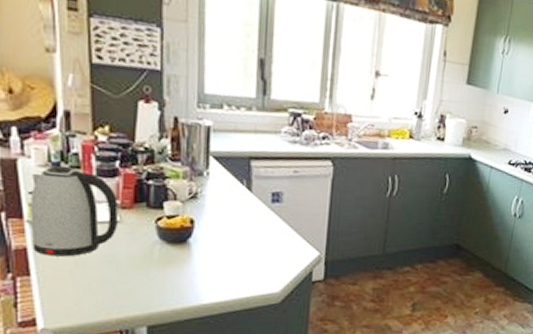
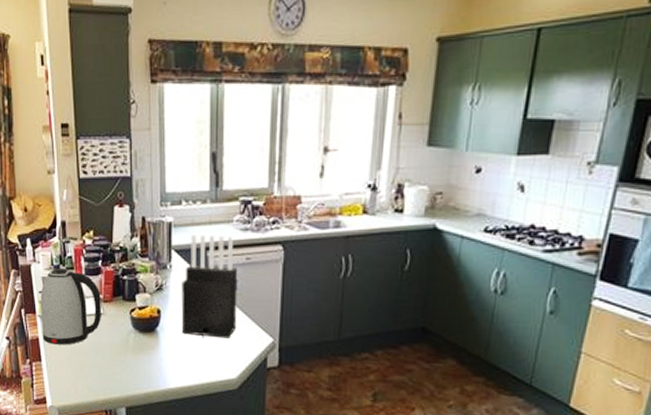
knife block: none [218,141,285,252] -> present [181,234,238,339]

